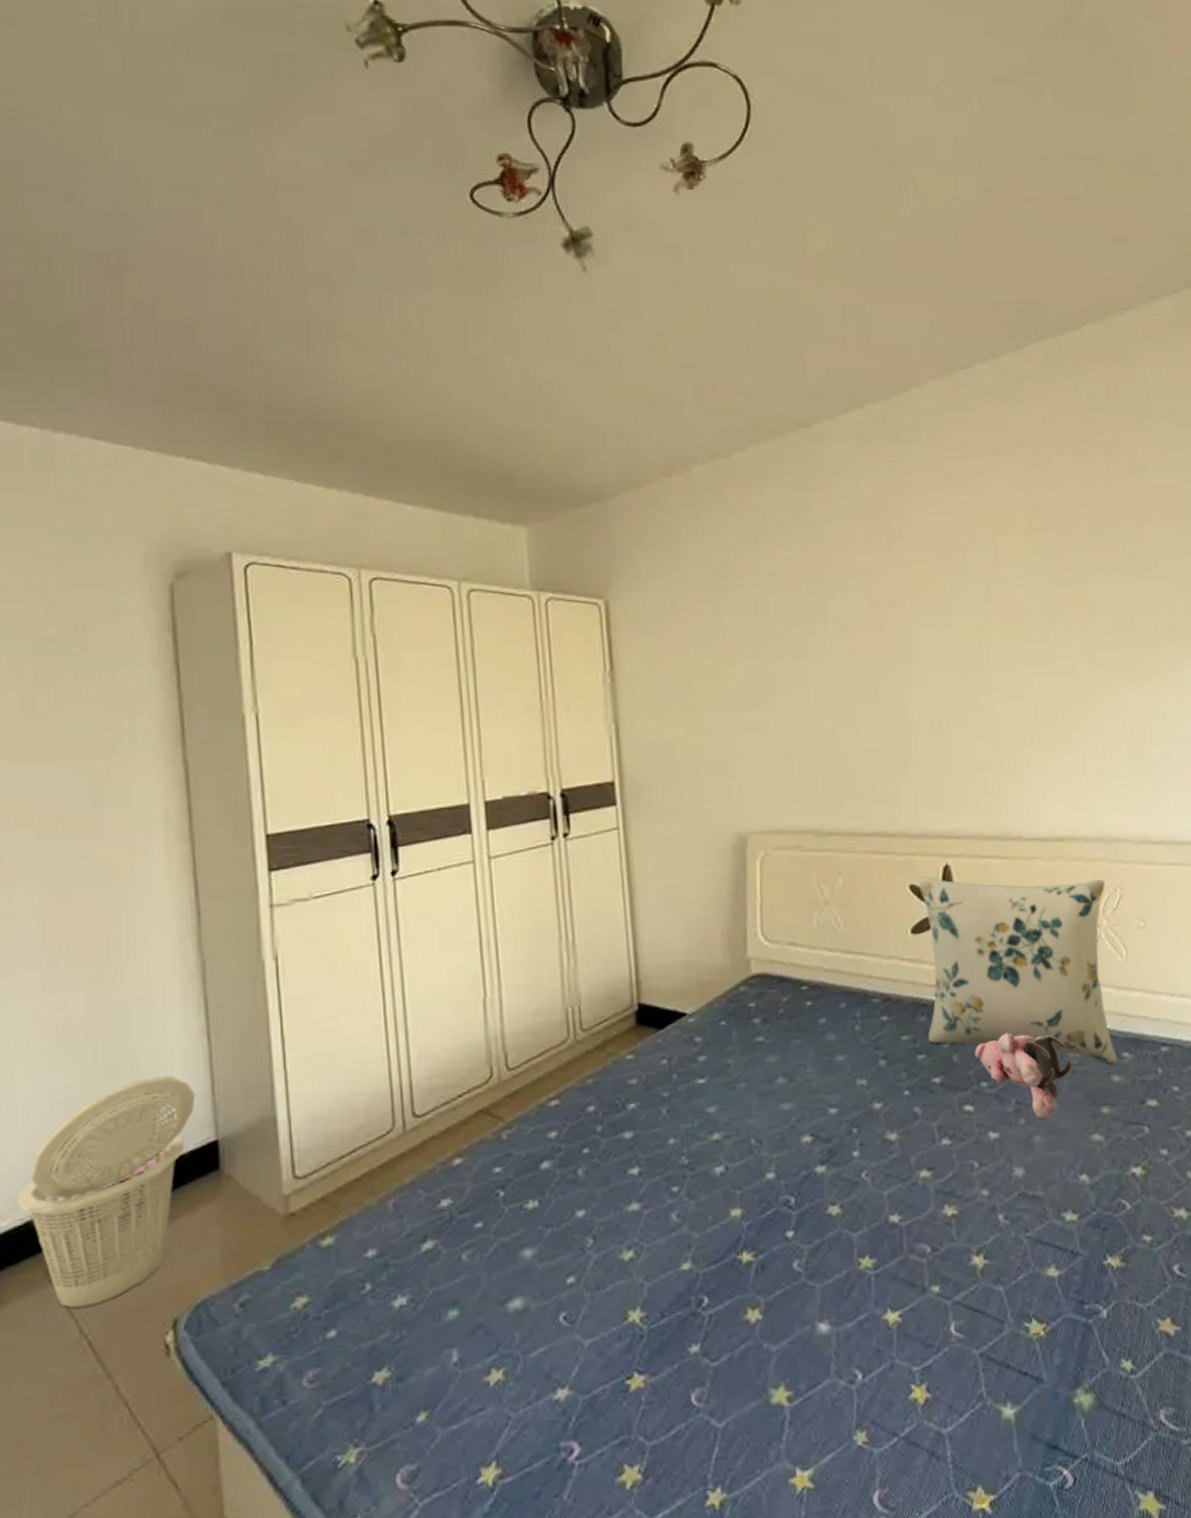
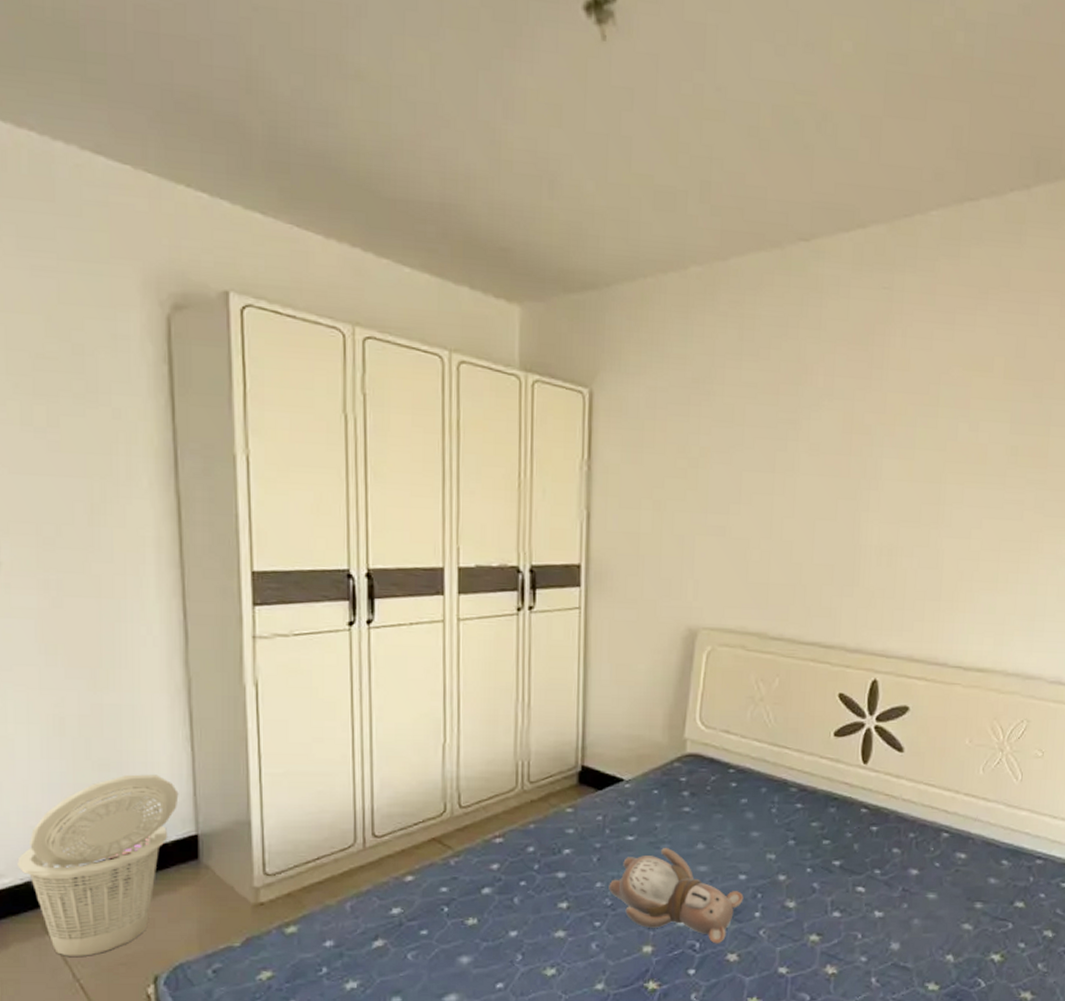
teddy bear: none [683,1086,838,1197] -> present [608,847,744,944]
pillow: present [918,876,1119,1064] -> none [835,687,1014,868]
stuffed bear: present [975,1033,1073,1119] -> none [873,831,957,906]

